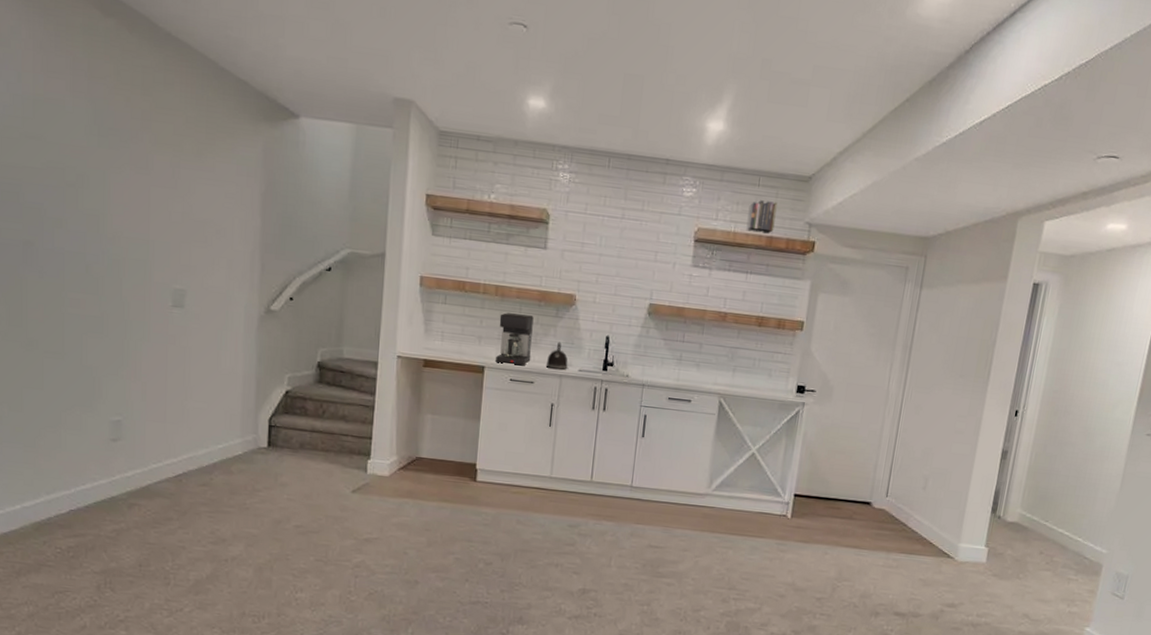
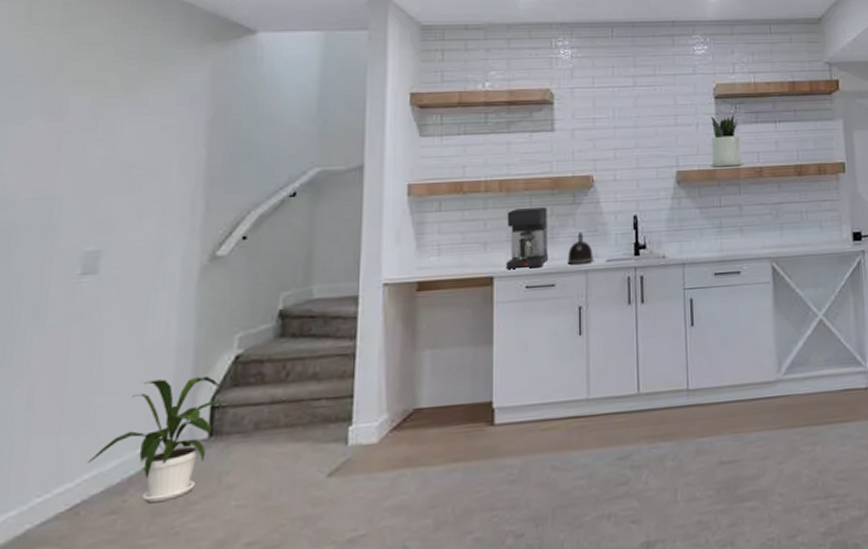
house plant: none [185,397,284,485] -> present [86,375,232,503]
planter: none [680,258,713,310] -> present [710,114,744,169]
books: present [746,200,778,234] -> none [765,47,794,80]

